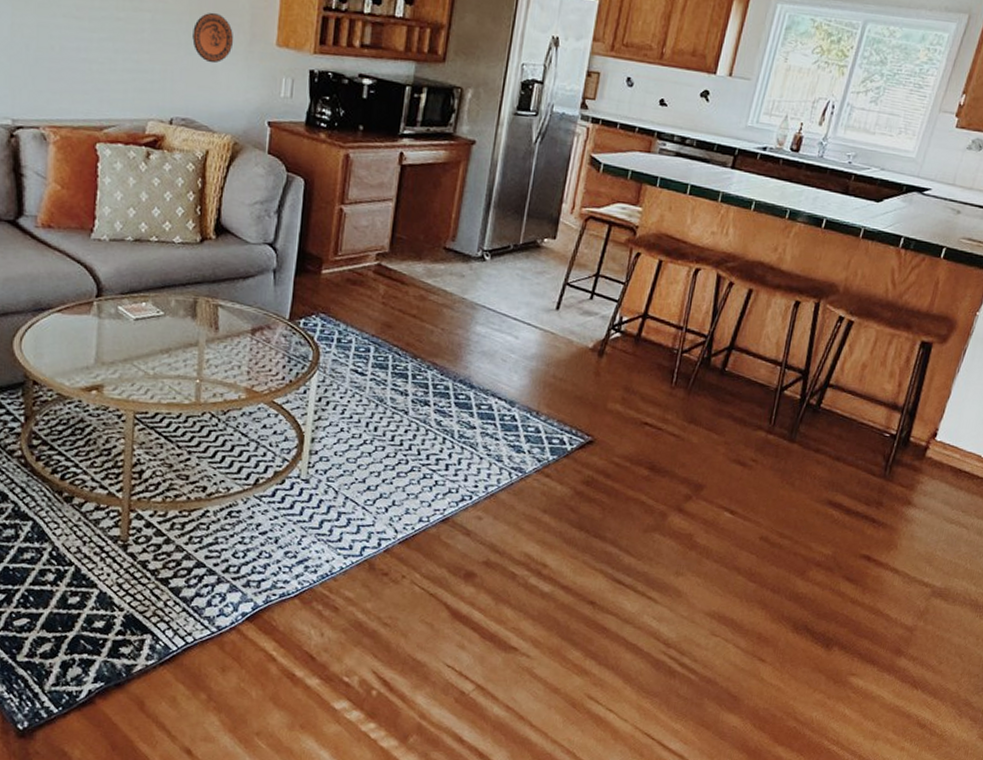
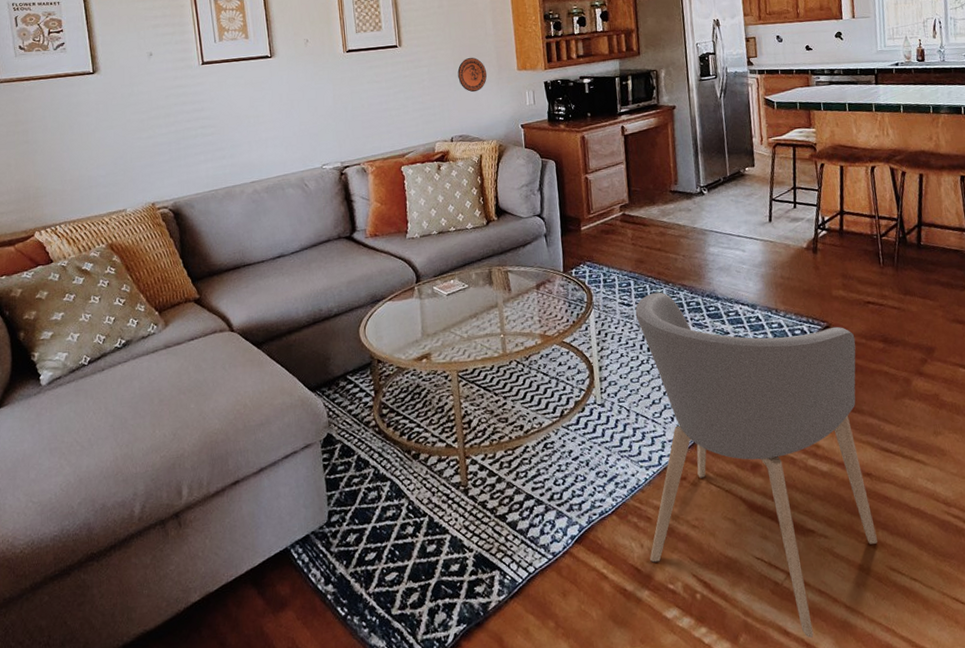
armchair: none [328,365,620,748] -> present [635,292,878,638]

